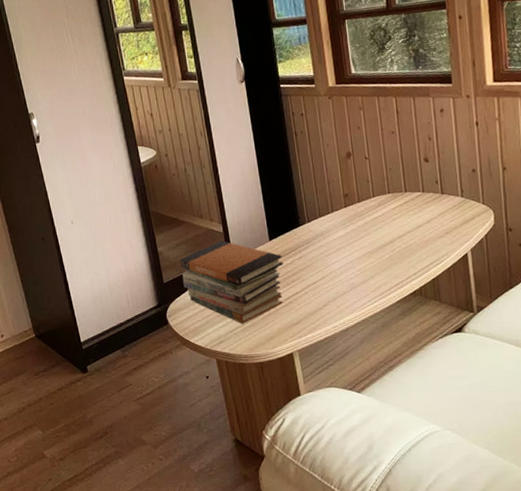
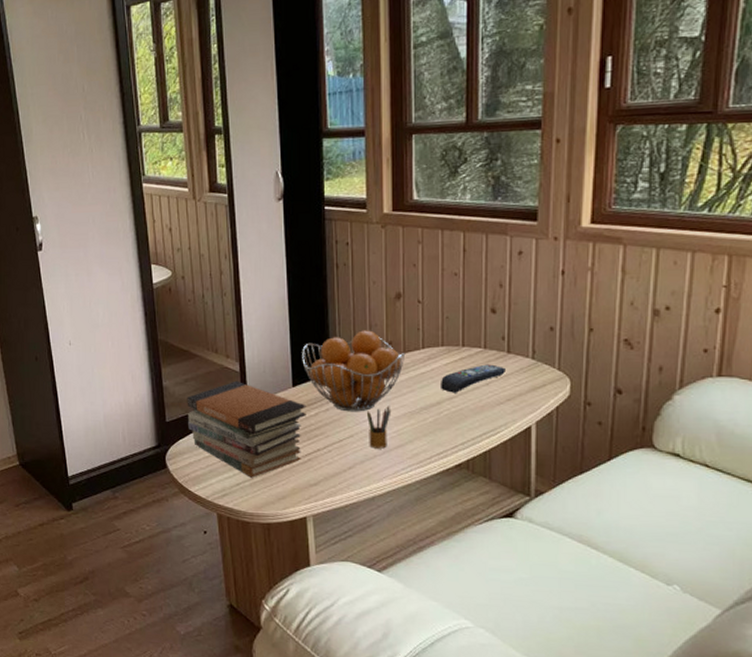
fruit basket: none [274,186,360,258] -> present [302,330,406,412]
pencil box: none [334,248,354,287] -> present [367,406,390,449]
remote control: none [391,204,442,232] -> present [441,364,505,393]

